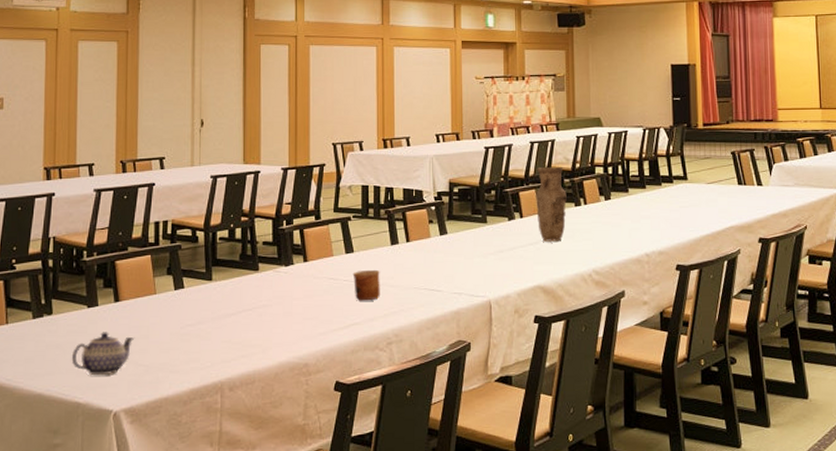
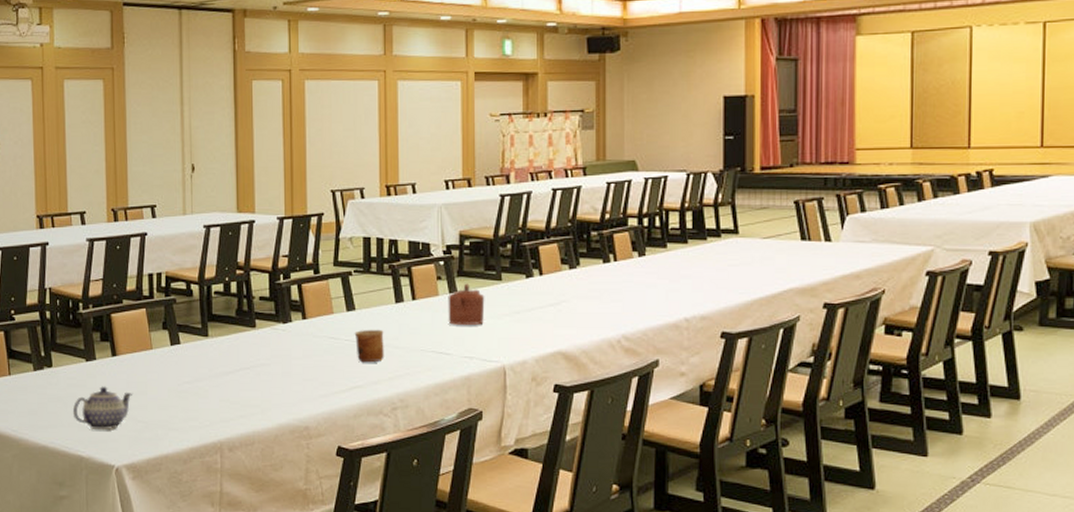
teapot: none [439,226,472,264] -> present [448,283,485,325]
vase: present [536,167,567,242] -> none [558,218,594,303]

